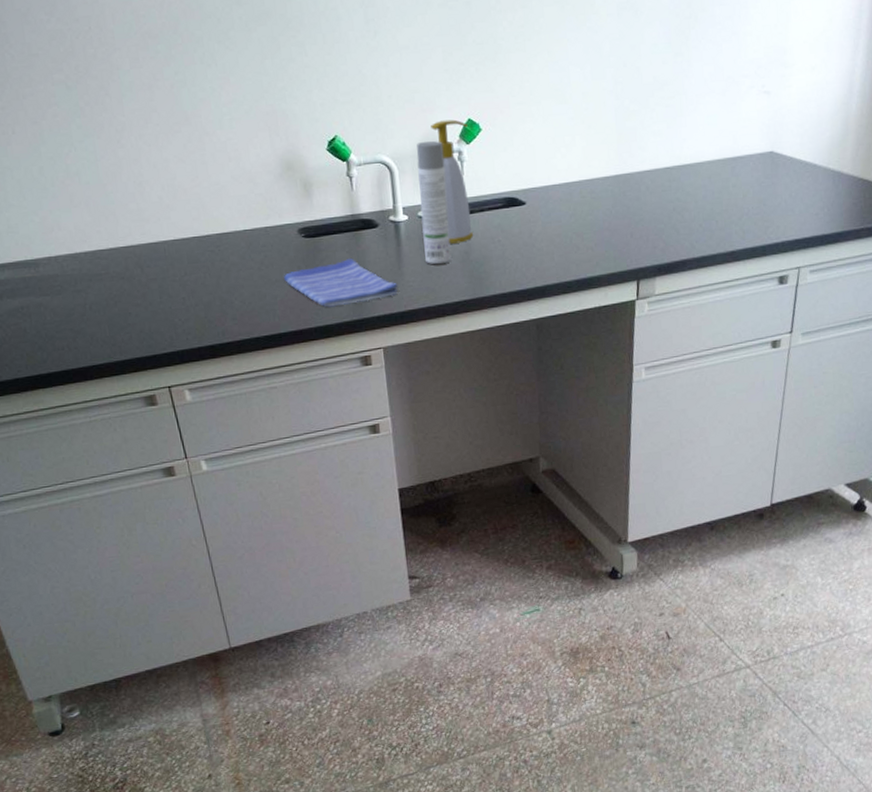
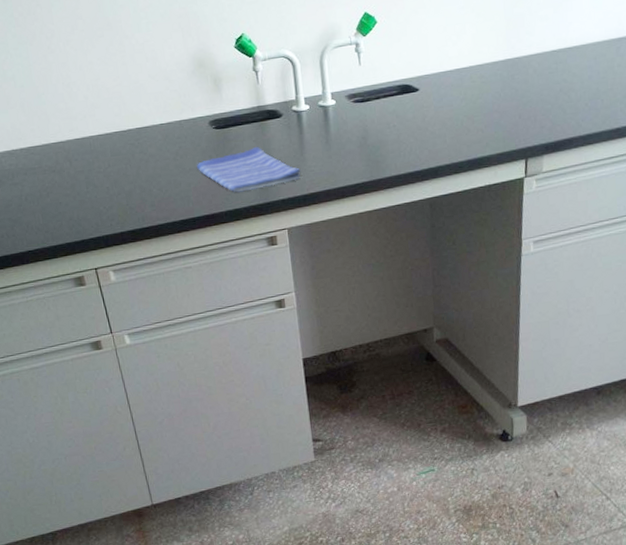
spray bottle: present [416,141,452,265] -> none [317,34,350,151]
soap bottle: present [431,119,473,244] -> none [330,14,370,130]

